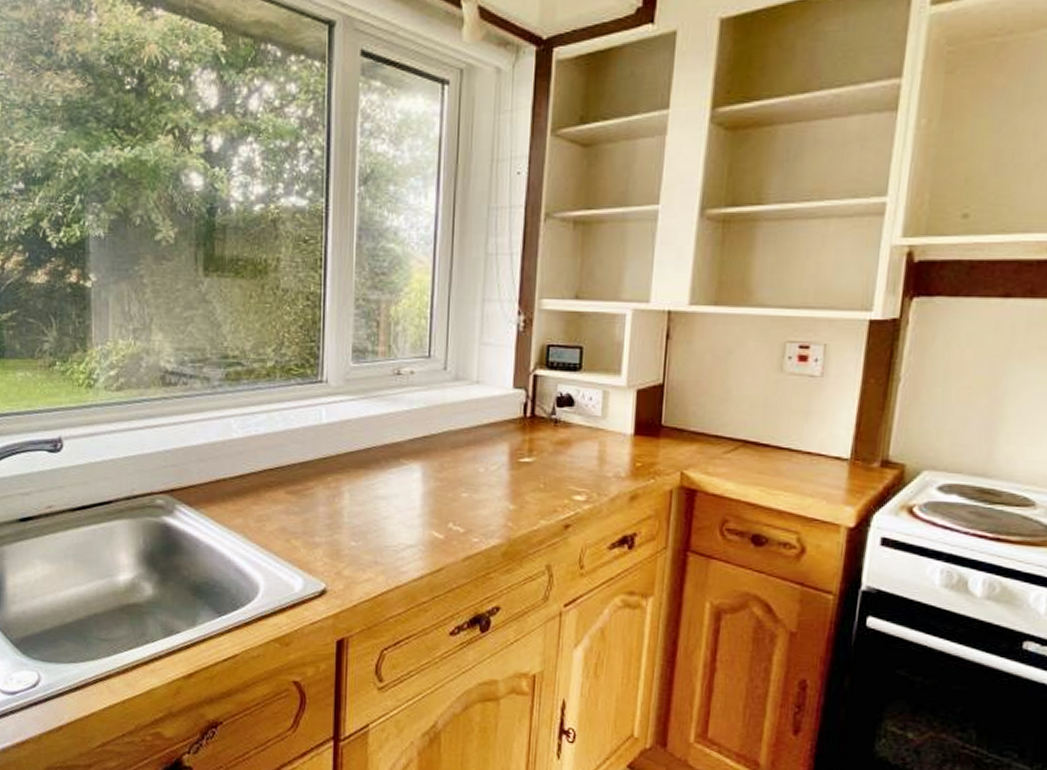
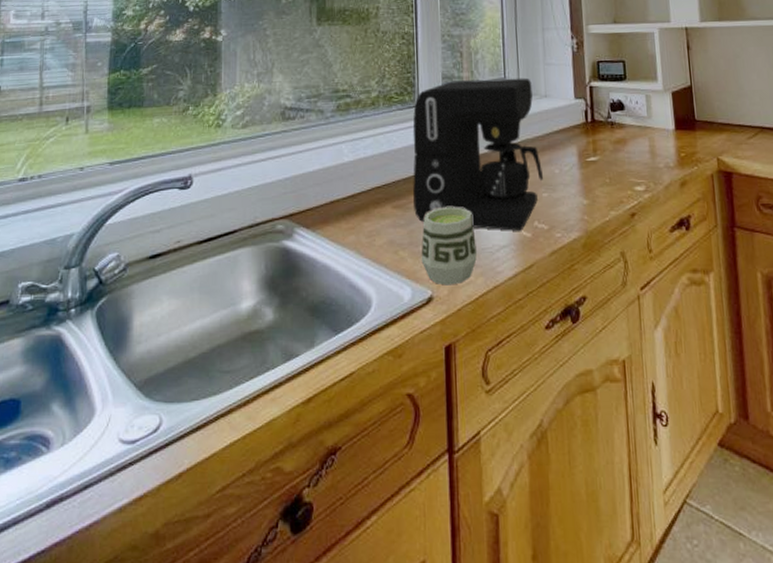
coffee maker: none [310,355,464,531] -> present [412,77,543,231]
cup: none [315,497,379,581] -> present [421,207,477,285]

